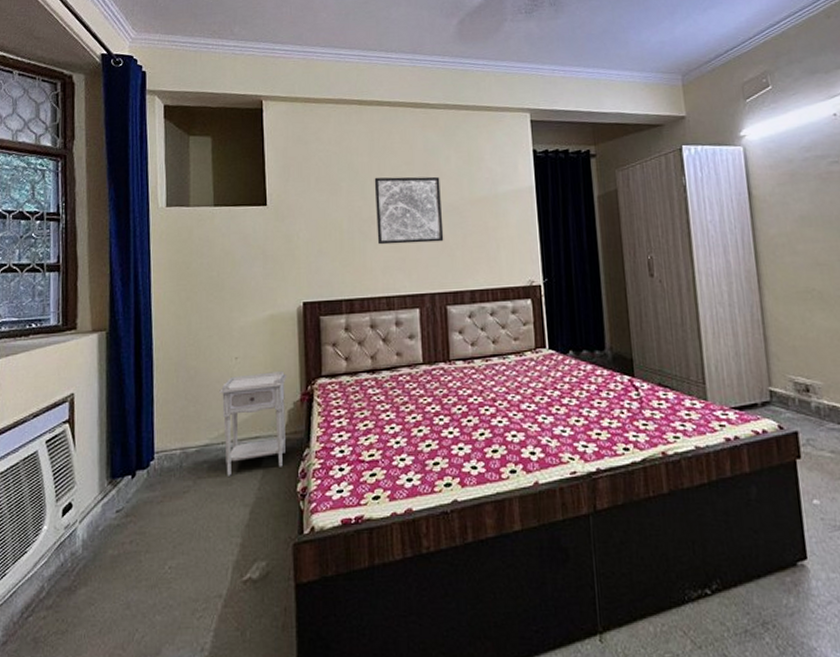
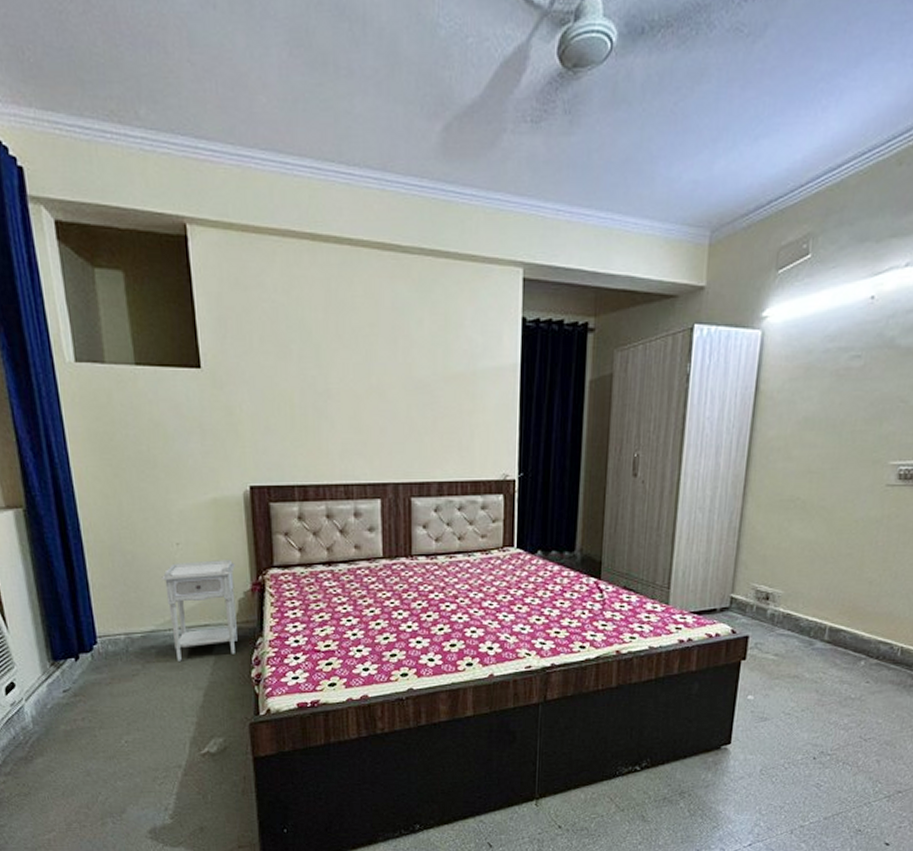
wall art: present [374,176,444,245] -> none [331,340,411,425]

